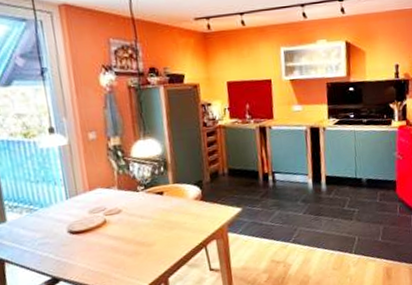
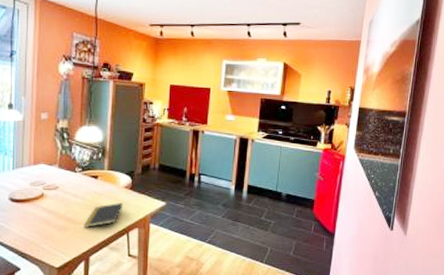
notepad: none [156,215,196,249] -> present [84,202,123,227]

